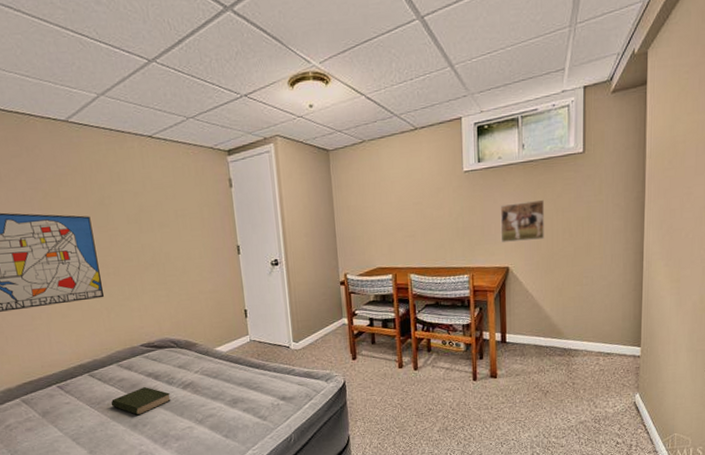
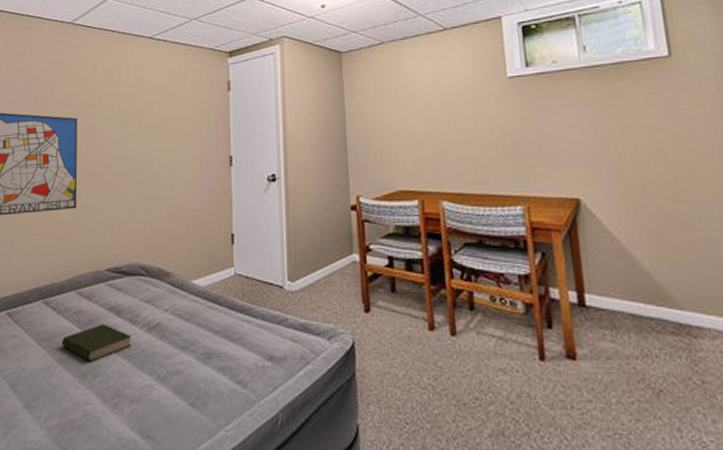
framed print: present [500,199,544,242] -> none [560,112,627,166]

